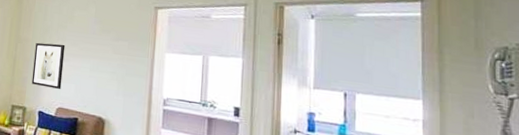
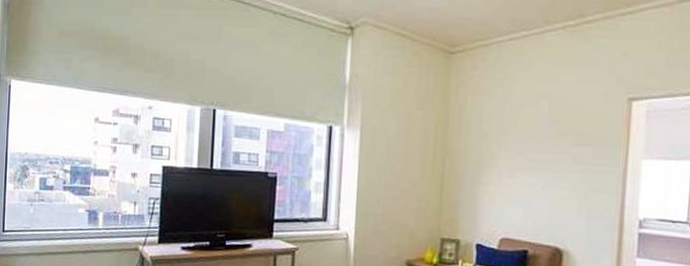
wall art: present [31,42,66,89] -> none [465,154,509,214]

